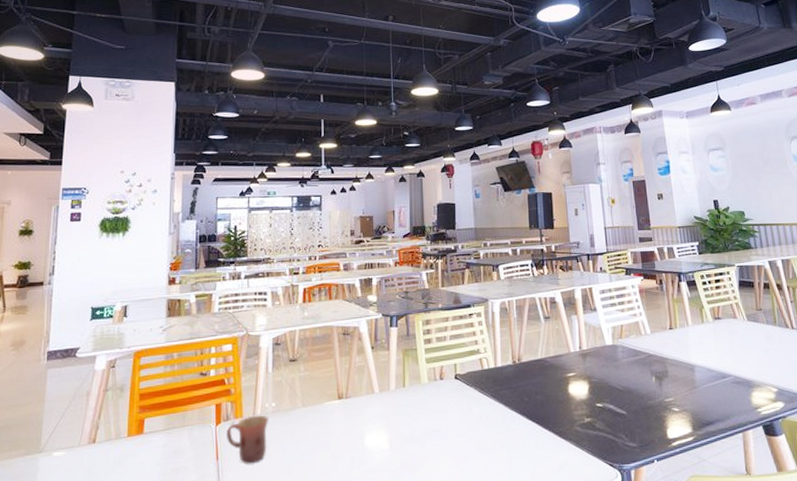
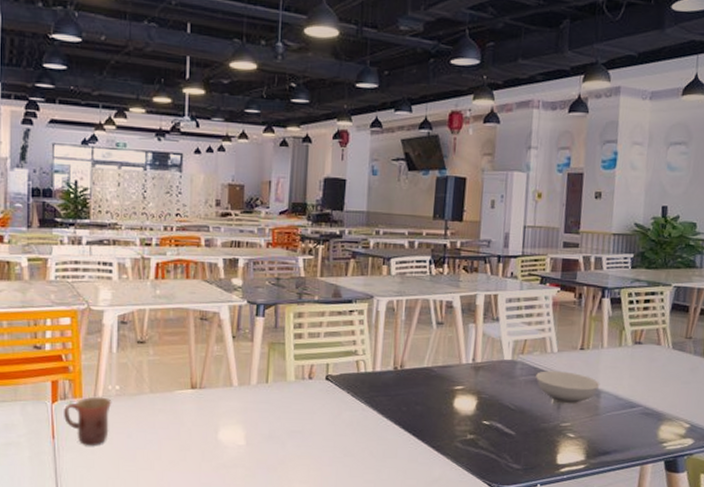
bowl: none [636,350,692,380] -> present [536,371,600,404]

